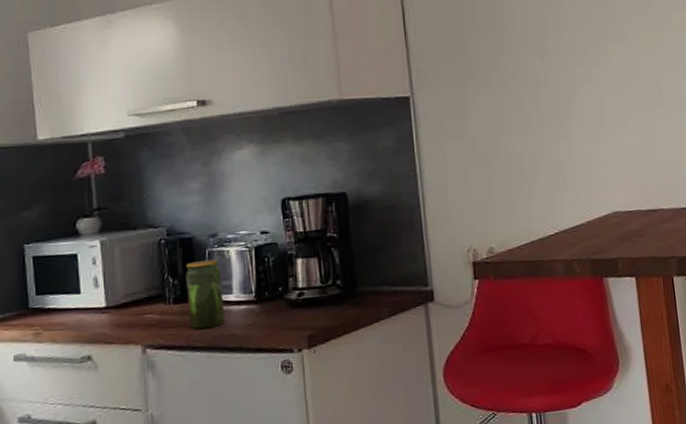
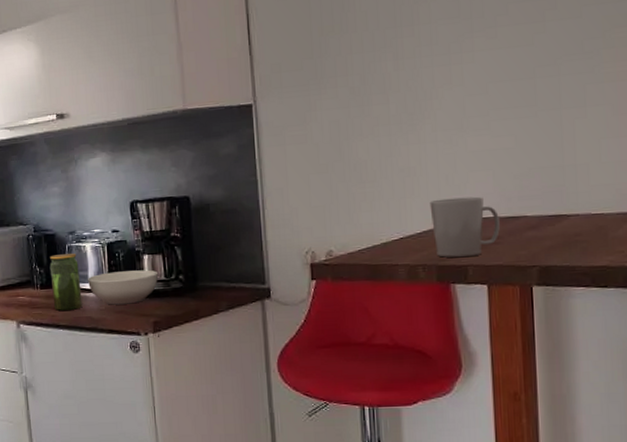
bowl: none [230,275,314,319] -> present [87,269,159,305]
mug: none [580,190,642,252] -> present [429,196,501,258]

